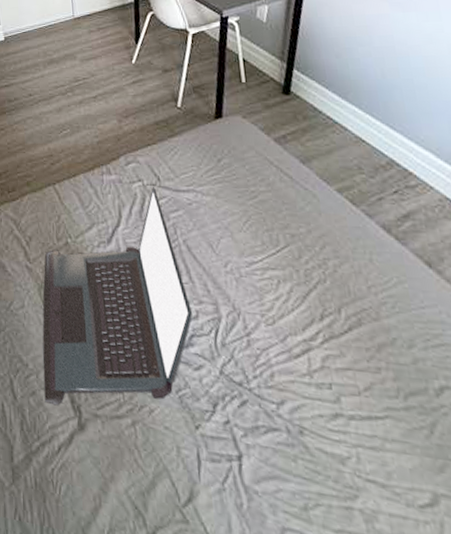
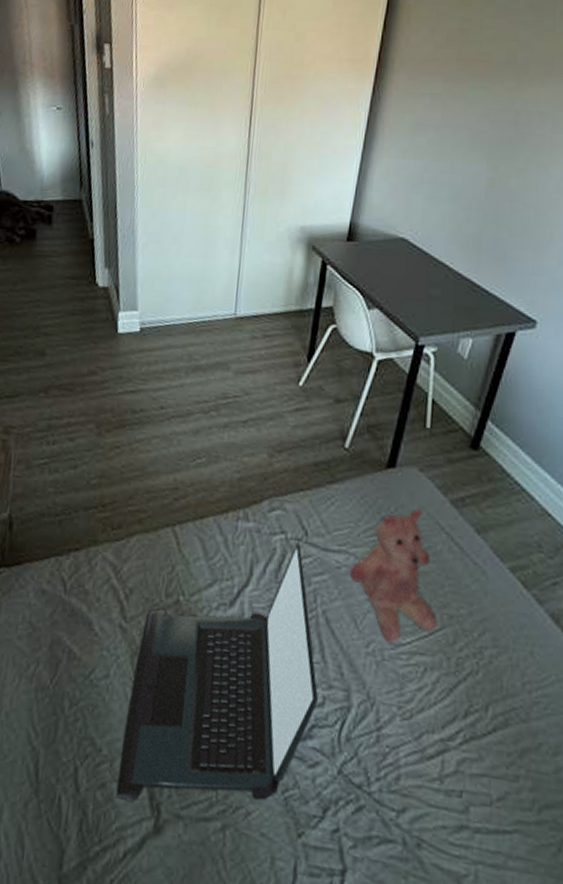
teddy bear: none [199,149,282,262] -> present [349,509,437,644]

